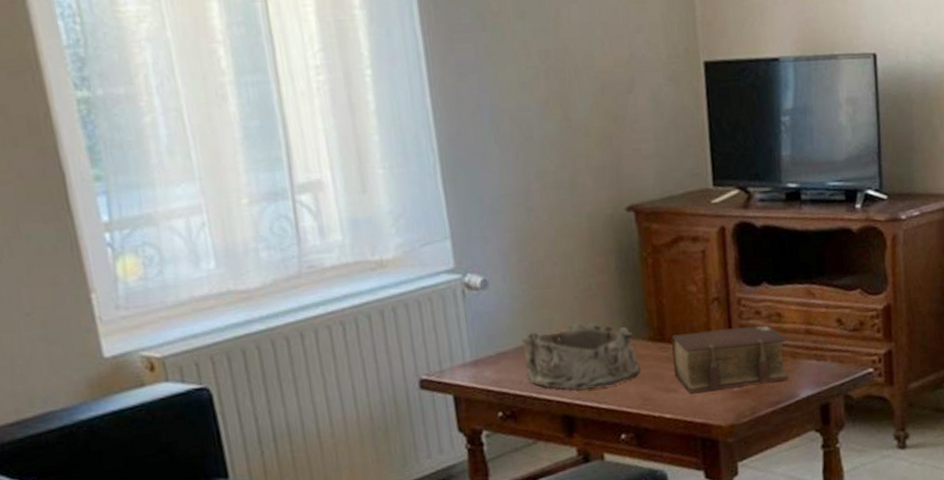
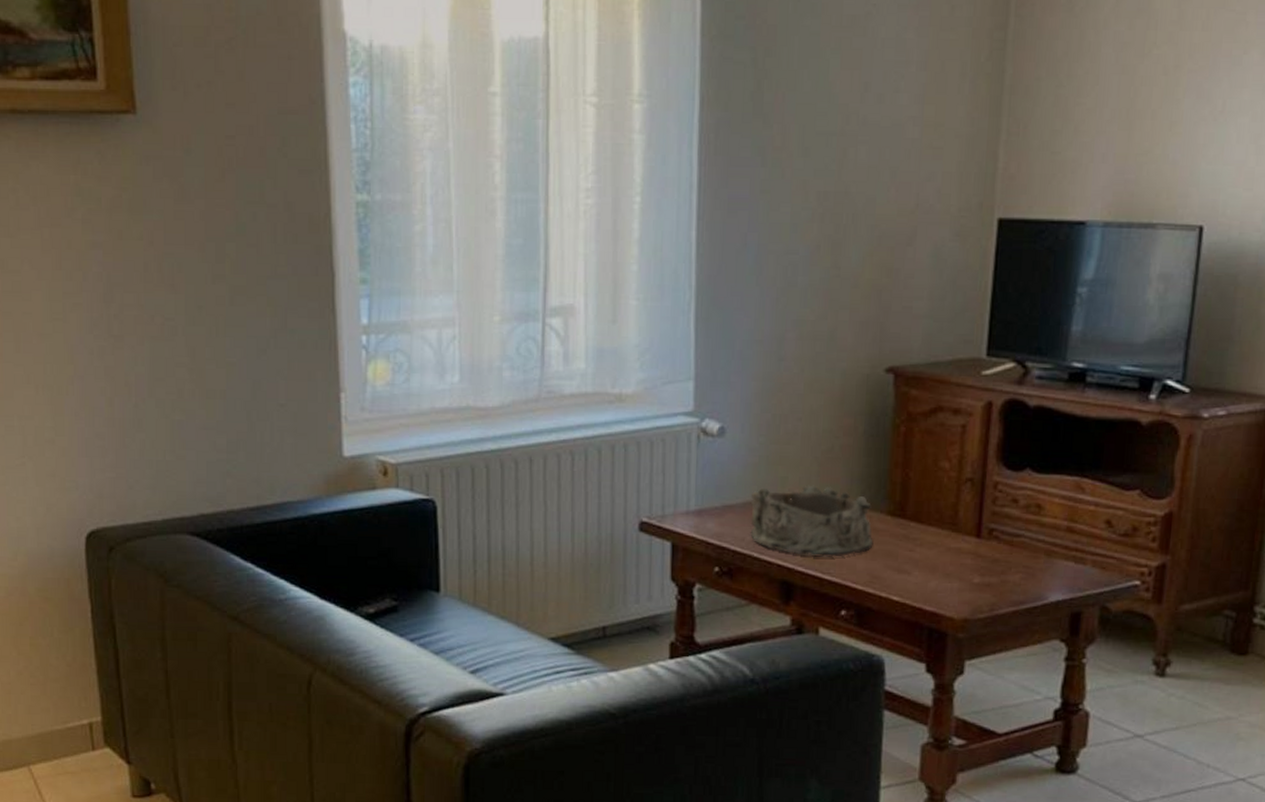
bible: present [671,324,789,393] -> none [909,512,1044,579]

